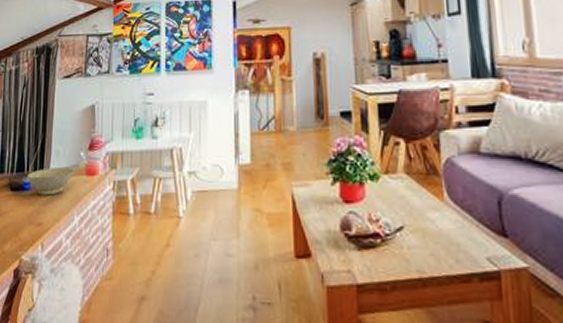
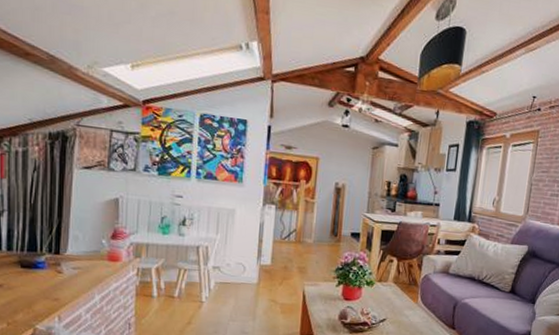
bowl: present [27,166,75,196] -> none [41,251,96,276]

